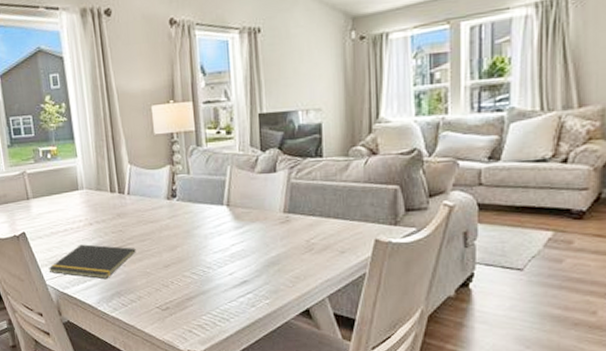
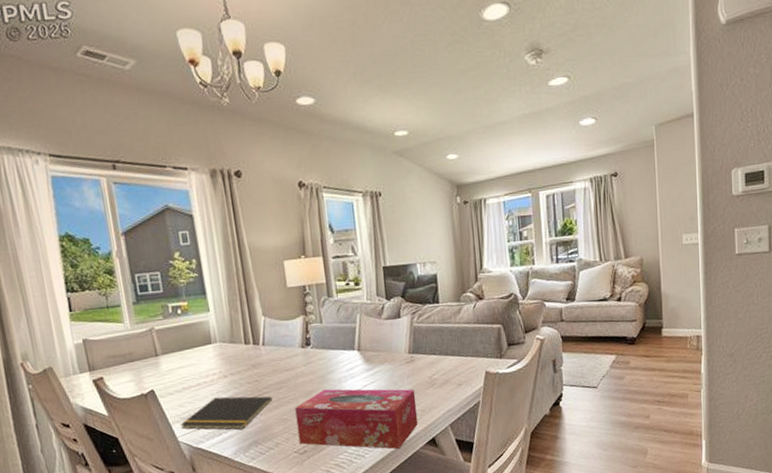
tissue box: none [158,245,291,317] -> present [295,389,419,450]

